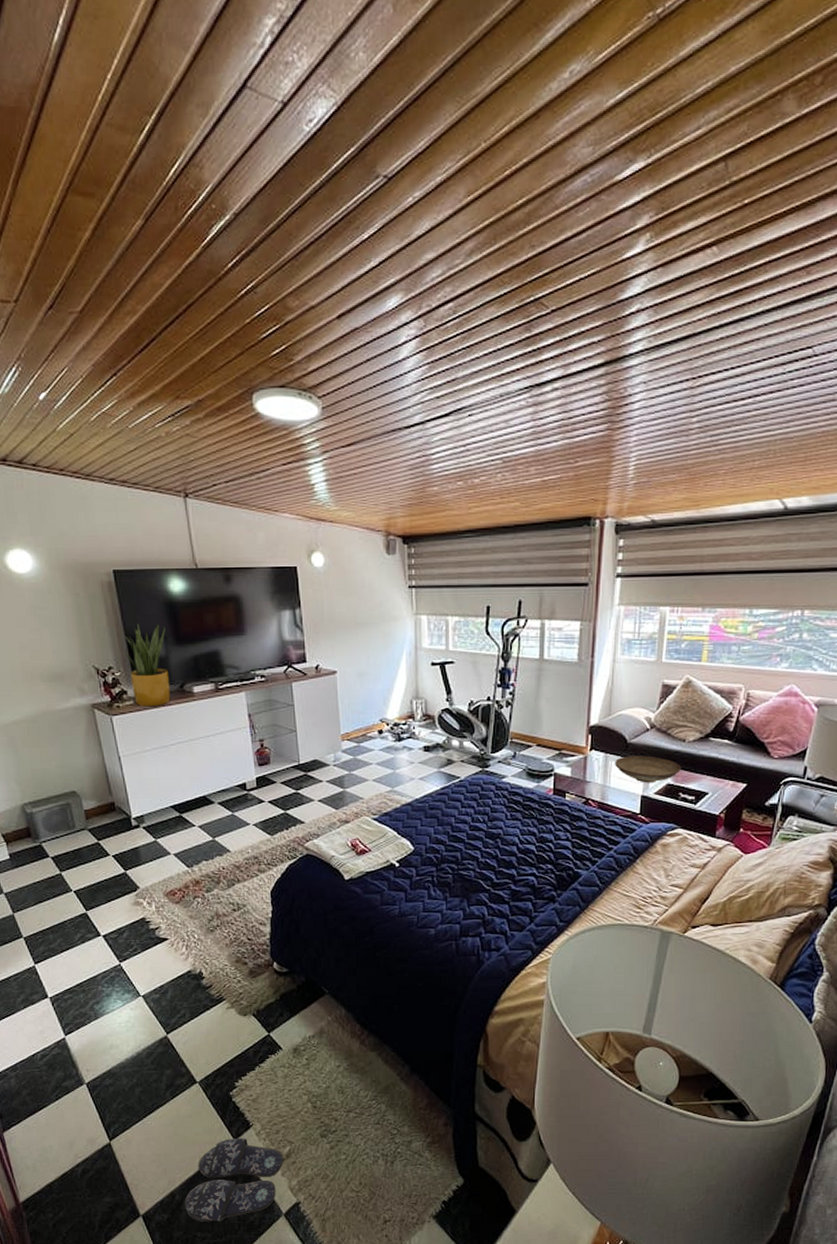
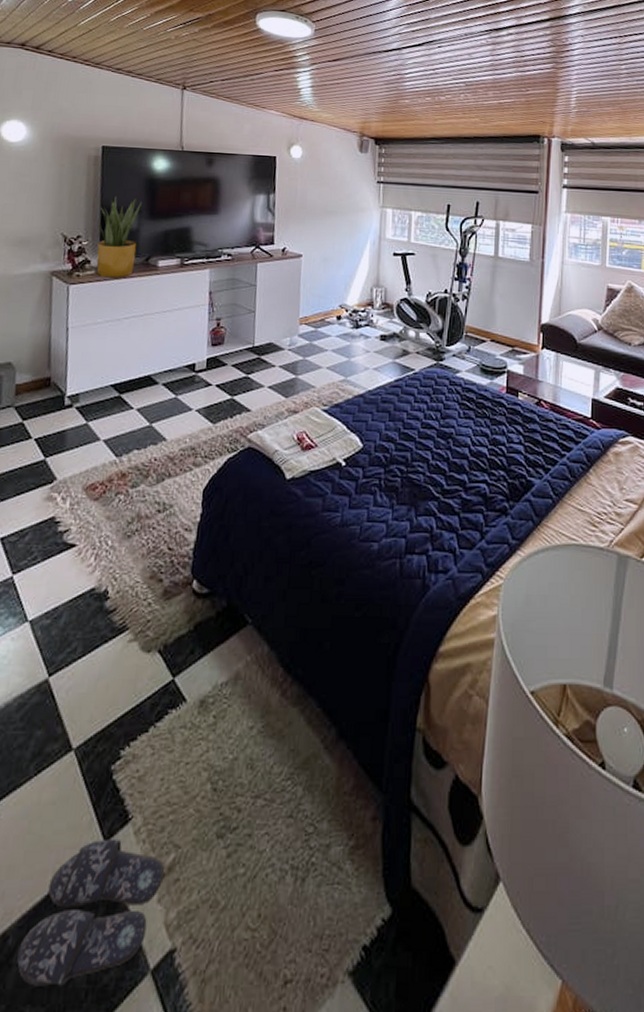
decorative bowl: present [615,755,681,783] -> none [566,356,629,386]

